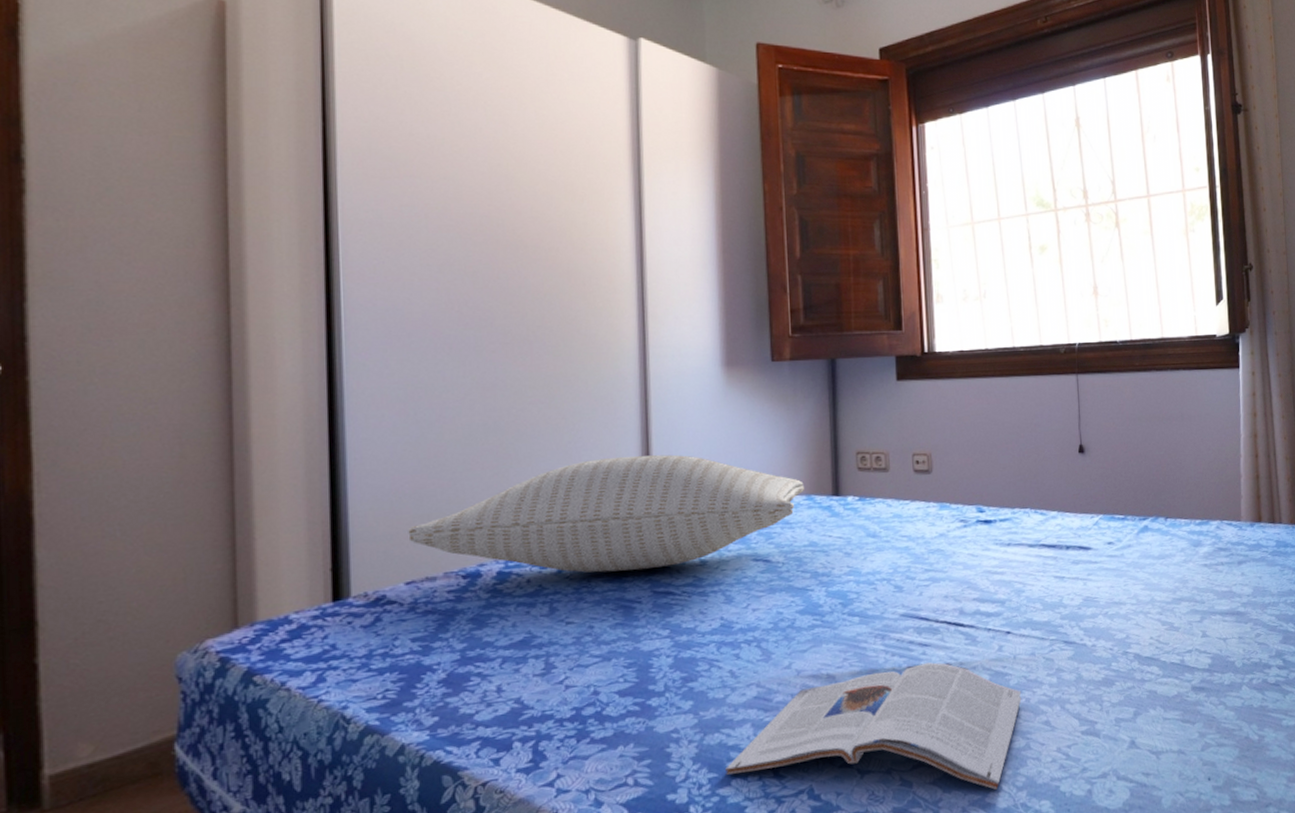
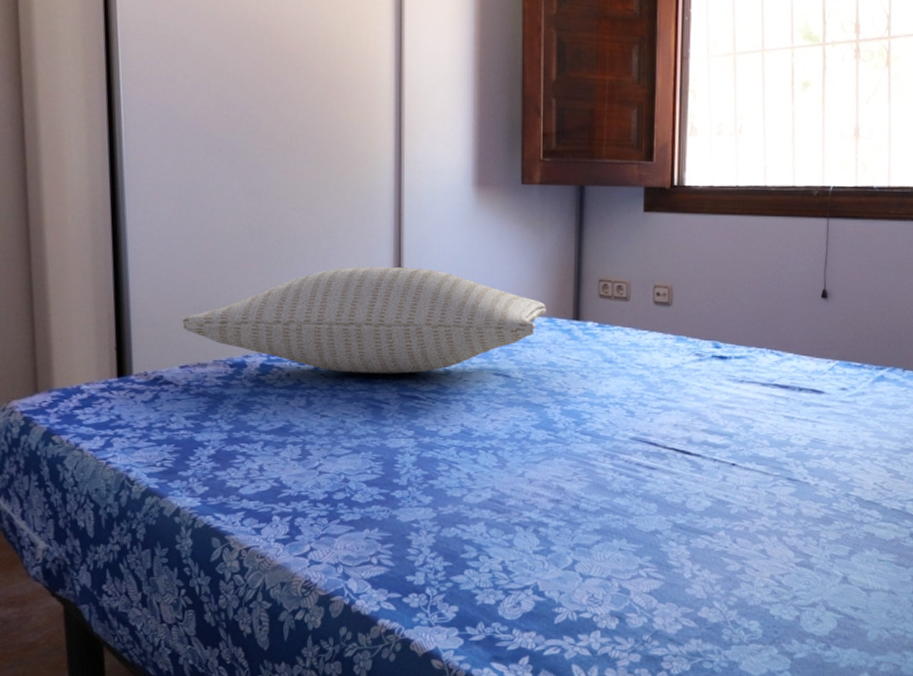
magazine: present [725,662,1022,790] -> none [459,485,741,606]

